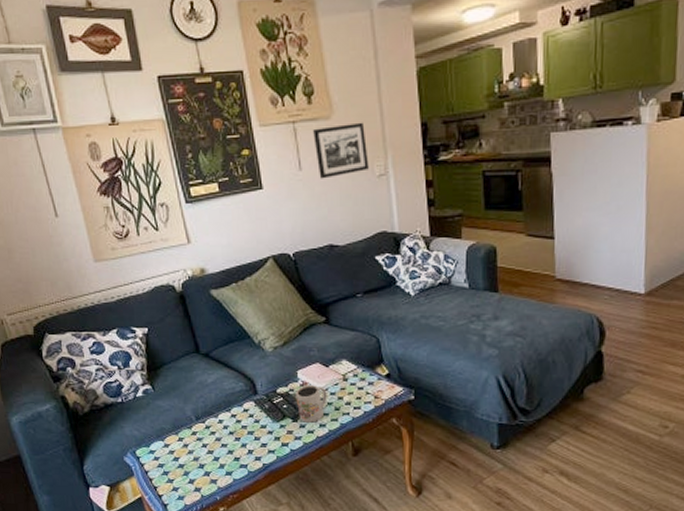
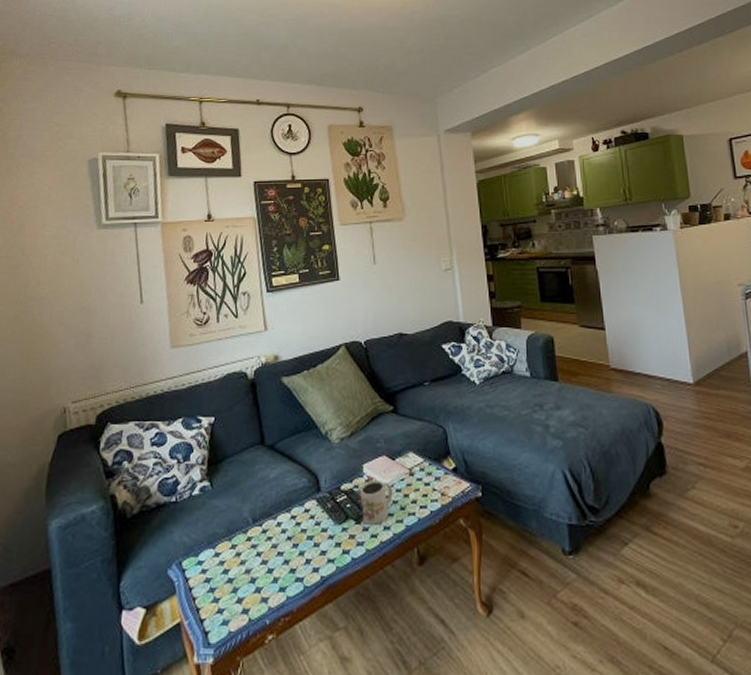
picture frame: present [313,122,369,179] -> none [387,223,436,272]

